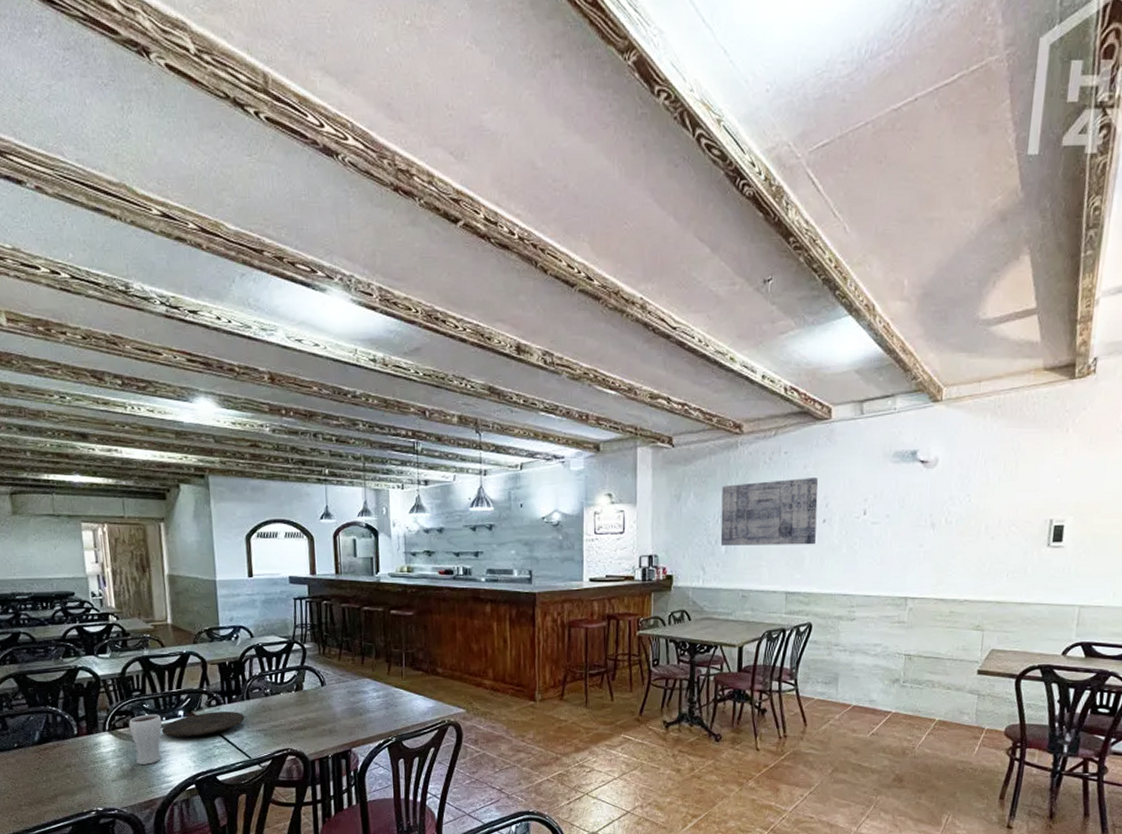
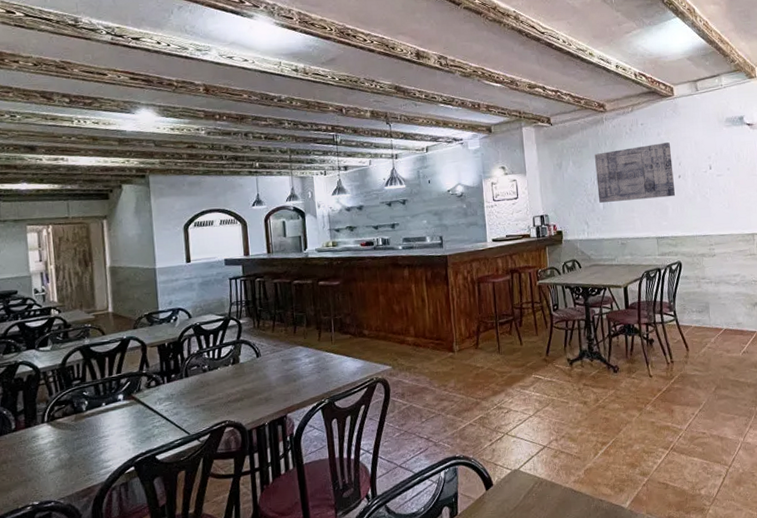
drinking glass: present [128,714,162,765] -> none [68,400,102,453]
plate: present [162,712,245,737] -> none [101,390,184,421]

